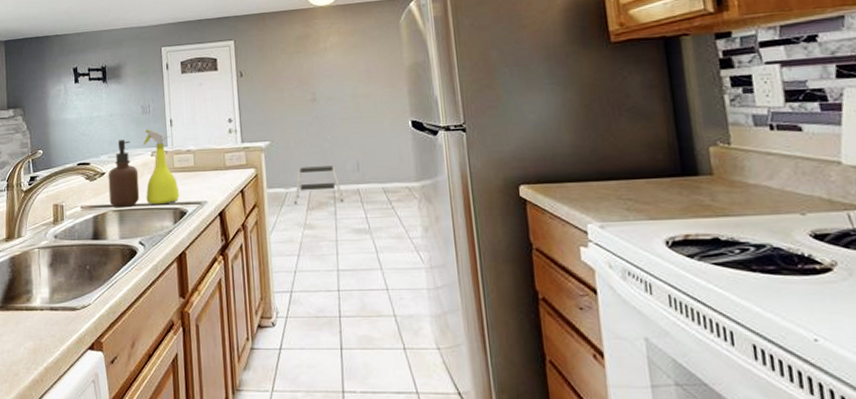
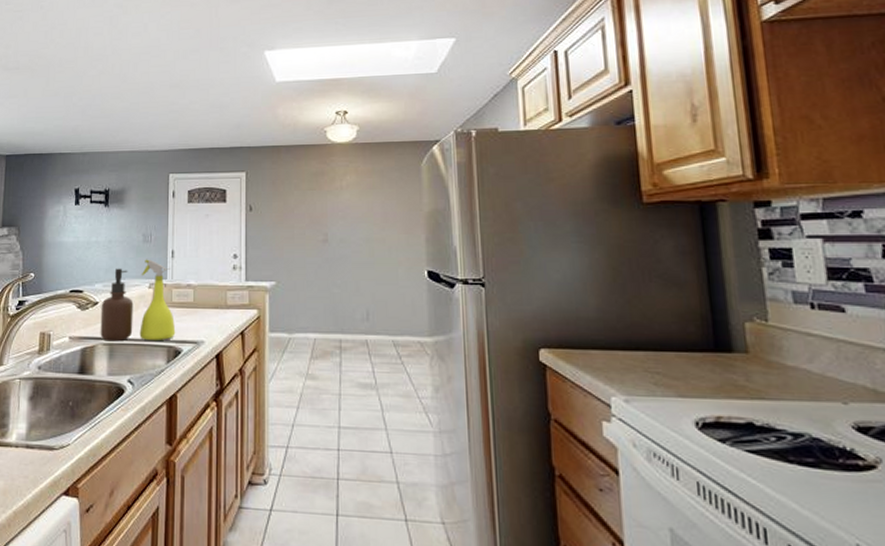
step stool: present [294,165,344,204] -> none [297,312,351,353]

